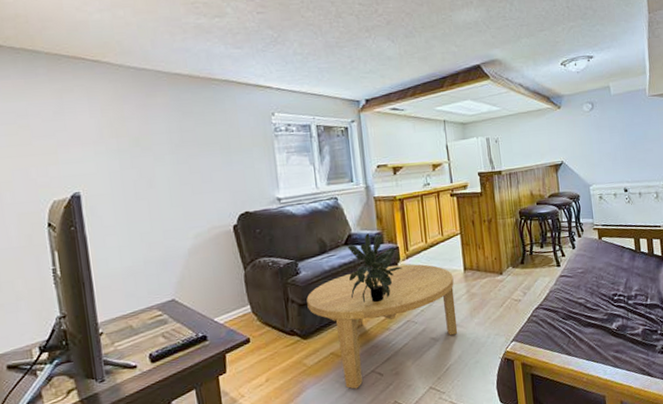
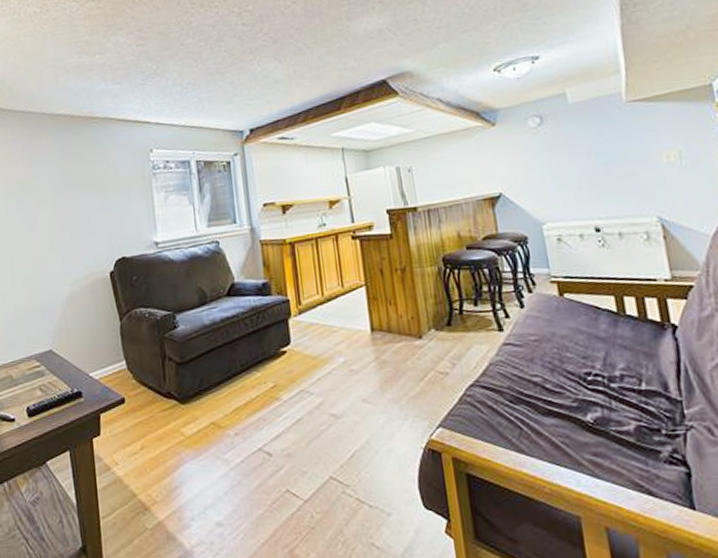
coffee table: present [306,264,458,389] -> none [185,321,365,469]
potted plant: present [347,233,403,303] -> none [230,283,294,366]

